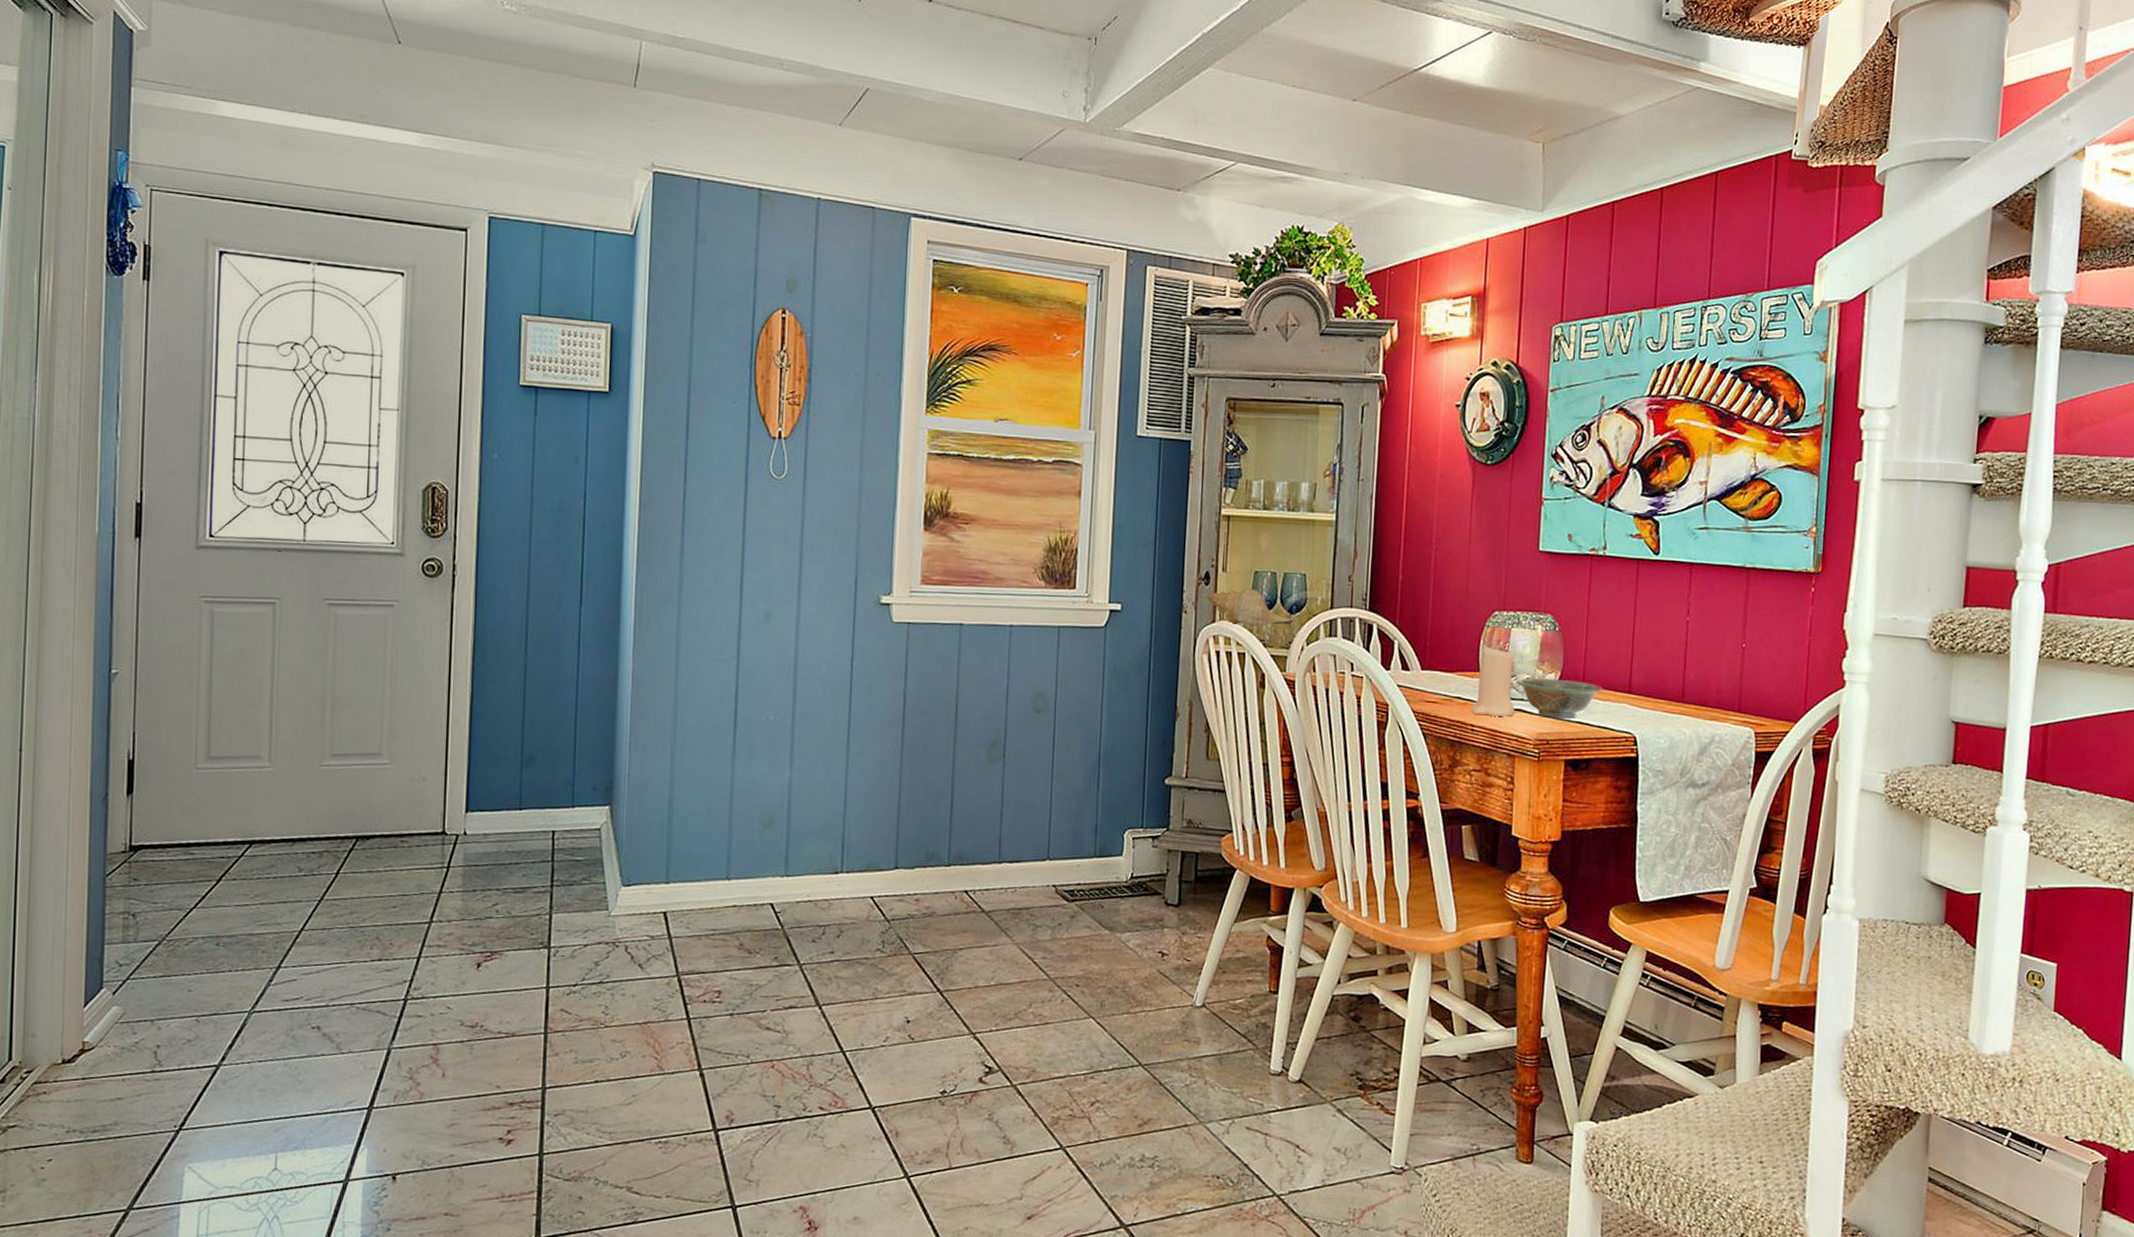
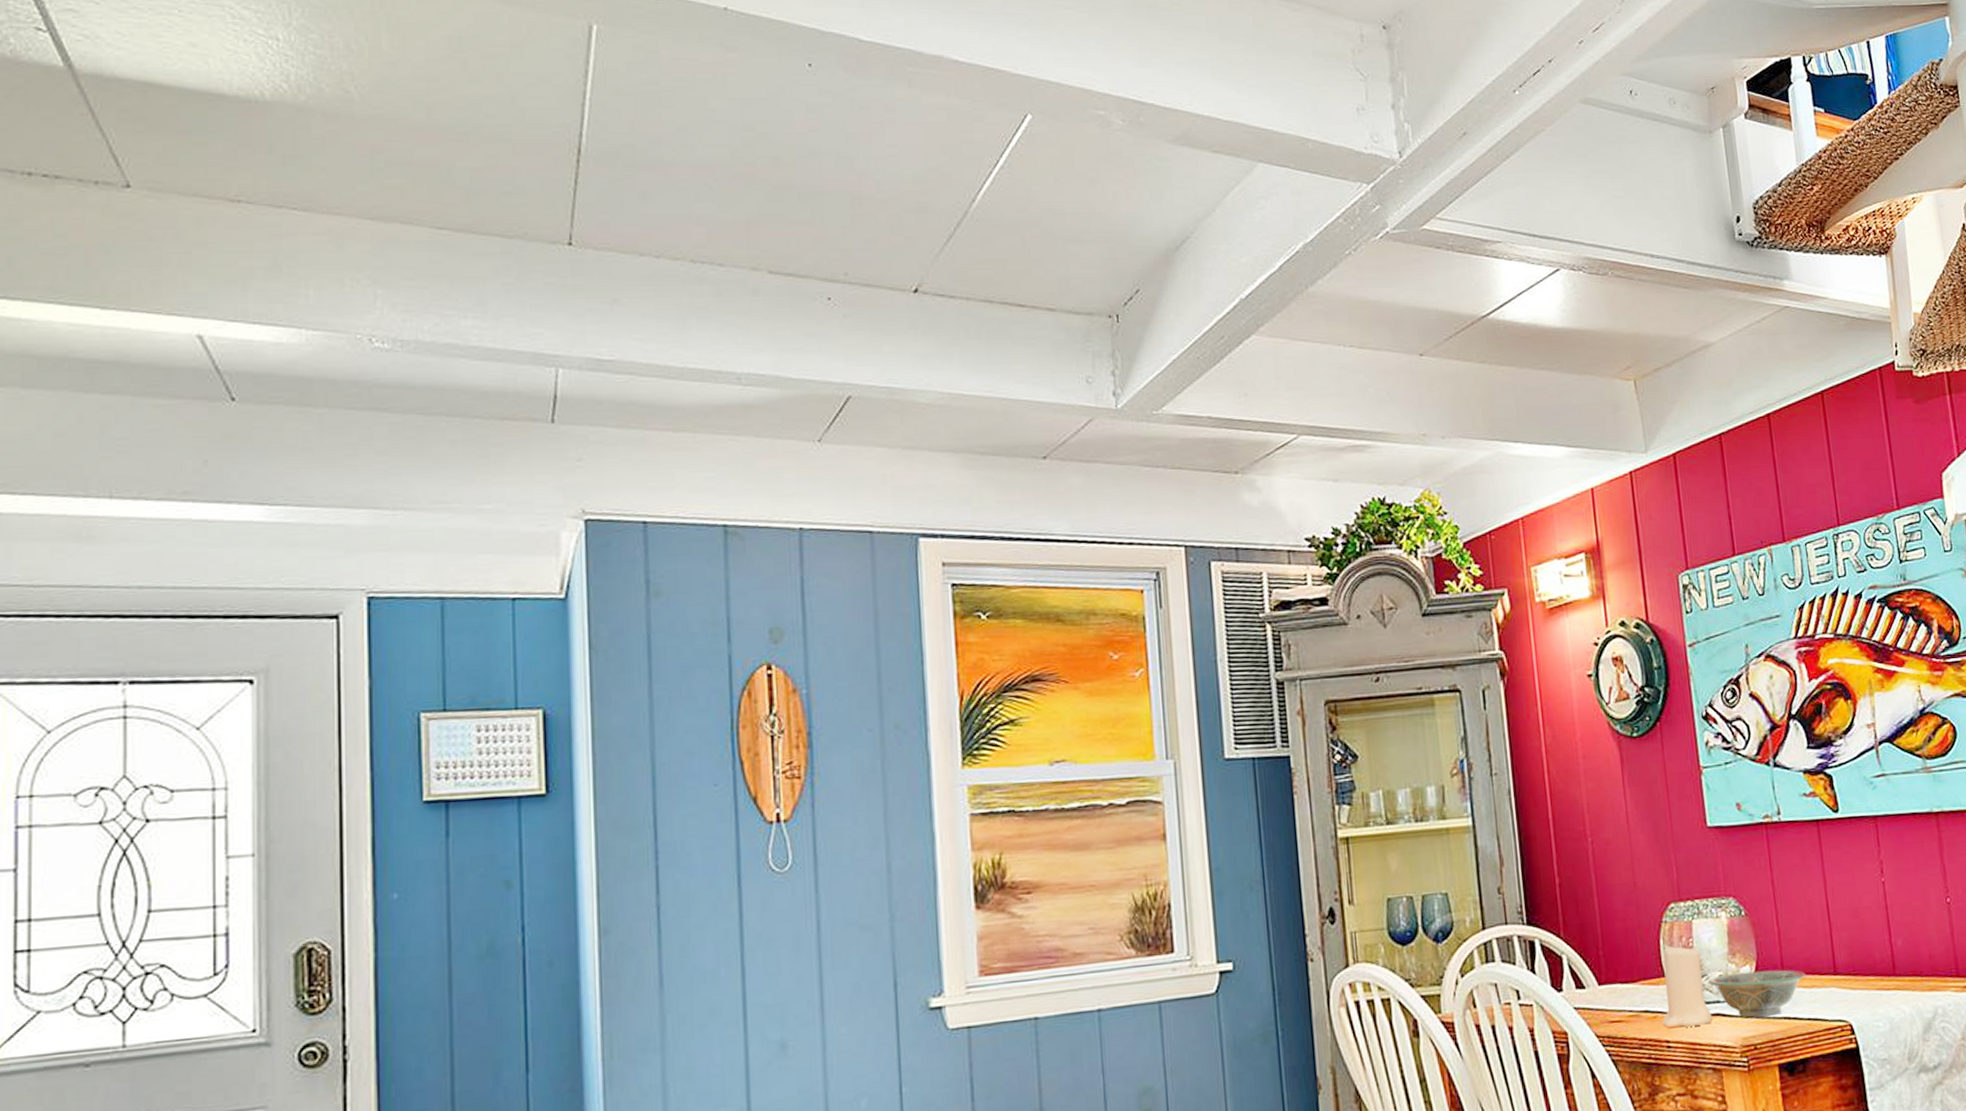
seashell: present [1206,588,1293,627] -> none [1333,919,1441,965]

